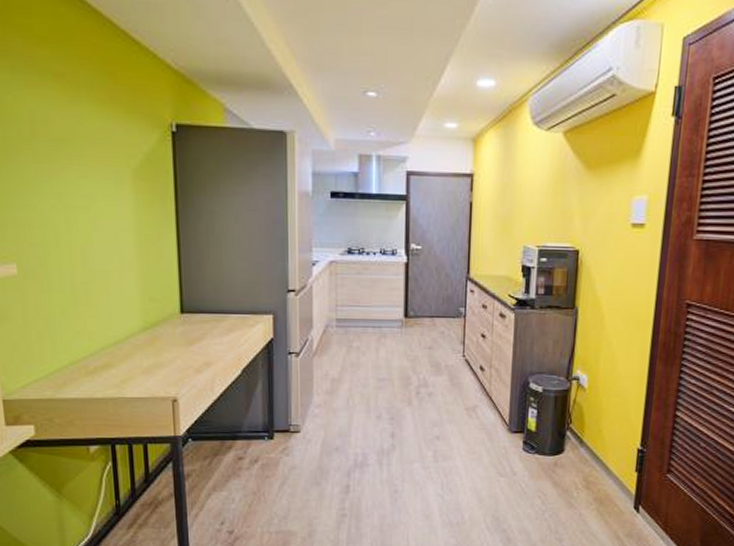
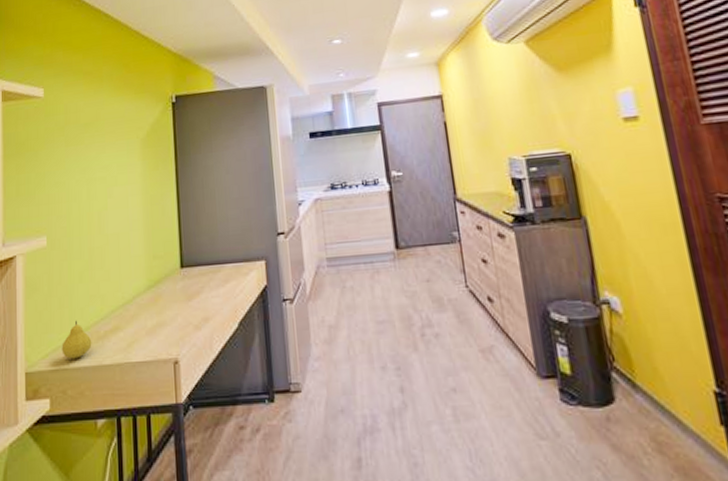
fruit: none [44,354,80,390] -> present [61,320,92,359]

